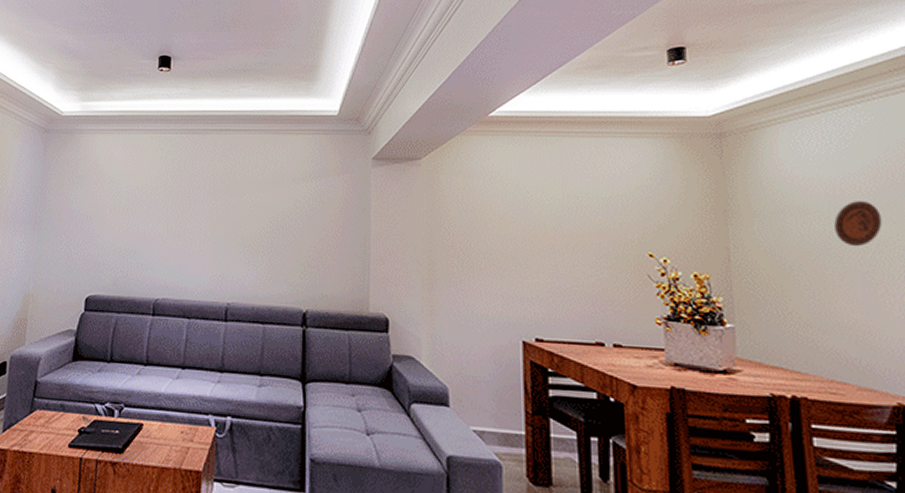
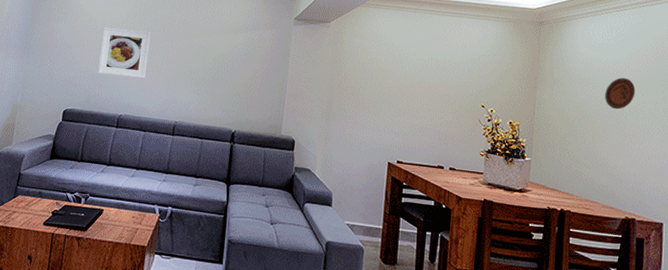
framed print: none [125,189,188,251] -> present [98,27,151,79]

